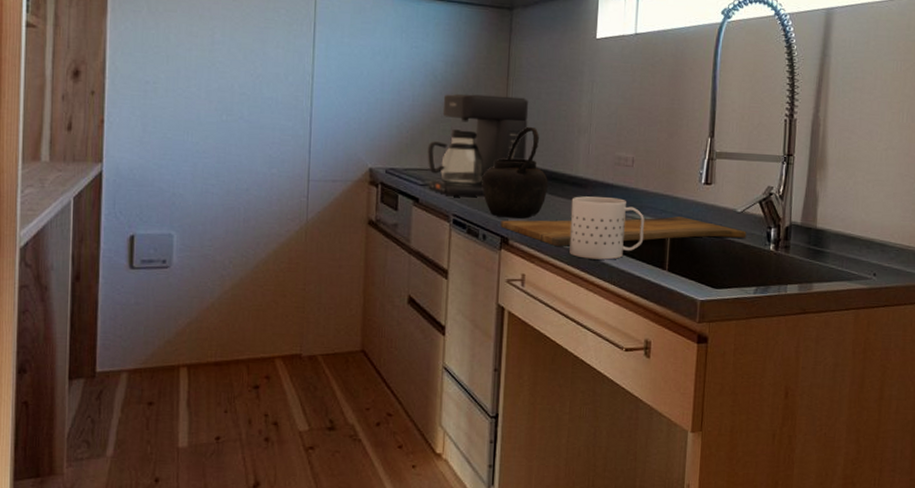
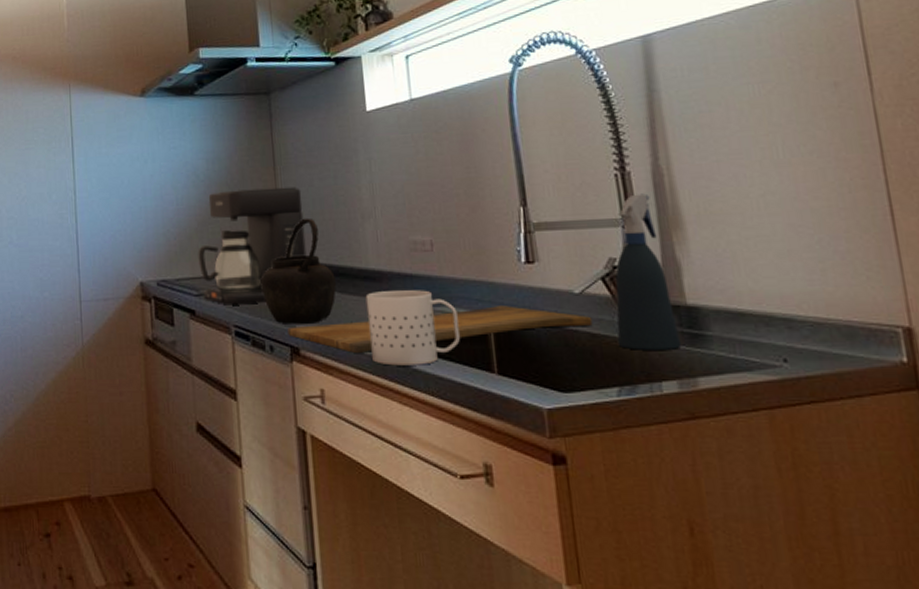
spray bottle: none [761,137,807,261] -> present [615,193,682,350]

